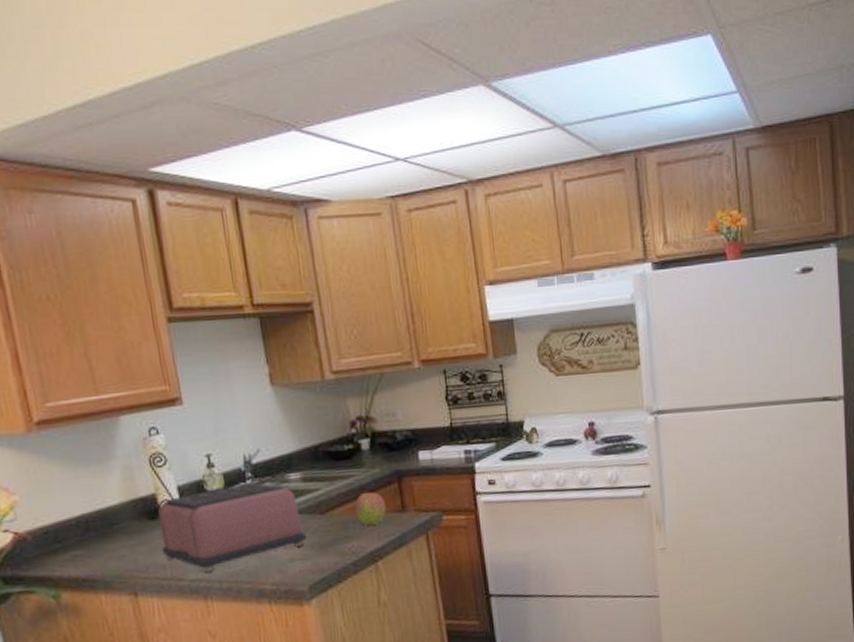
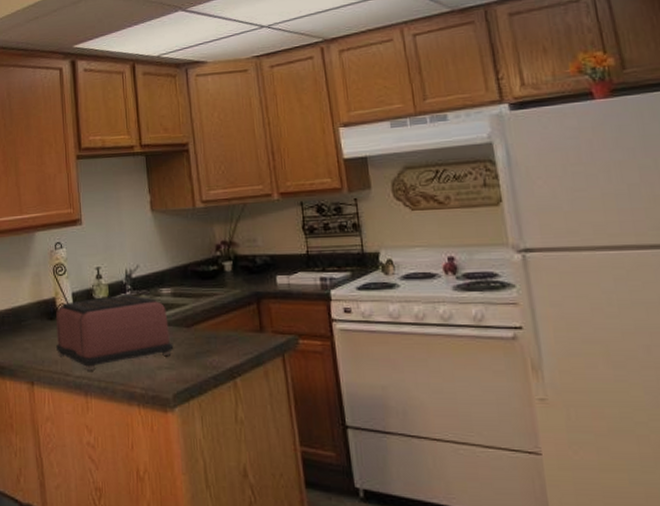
fruit: present [354,492,387,526] -> none [216,310,246,342]

